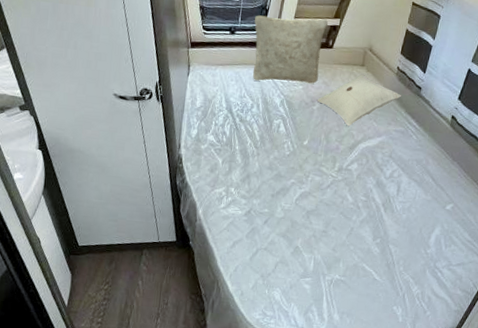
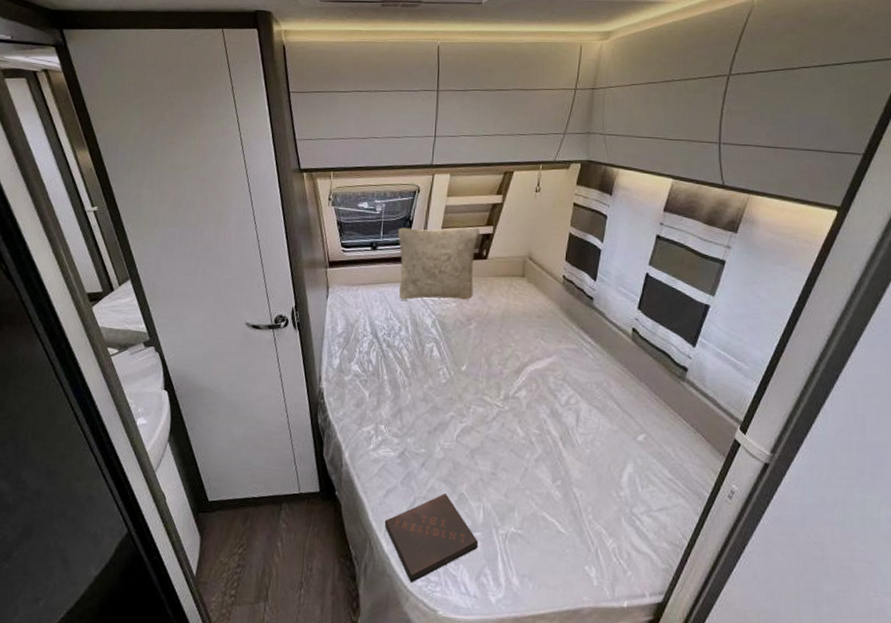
book: none [230,246,308,317] -> present [384,494,479,583]
cushion: present [316,74,402,126] -> none [473,286,572,347]

